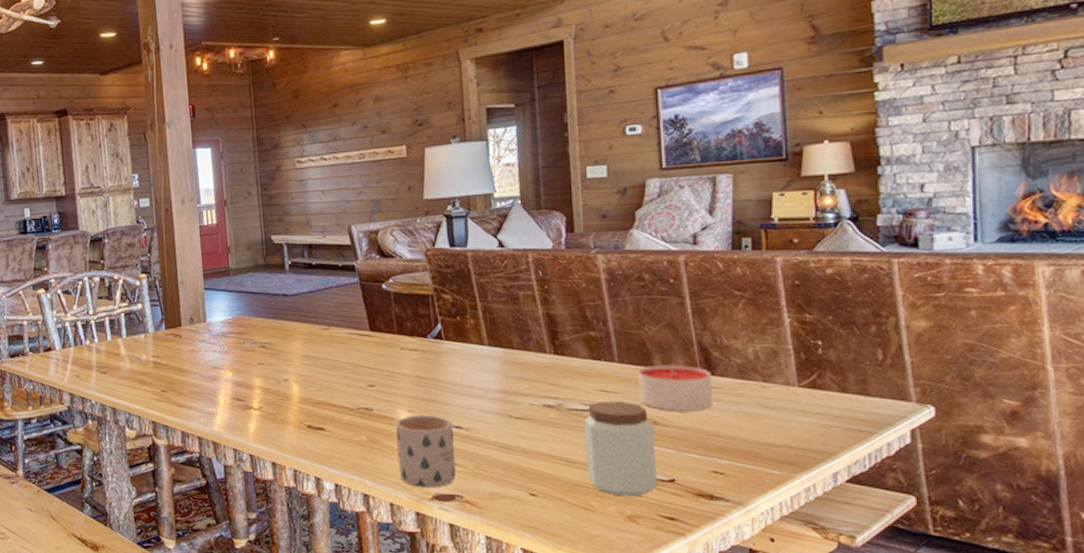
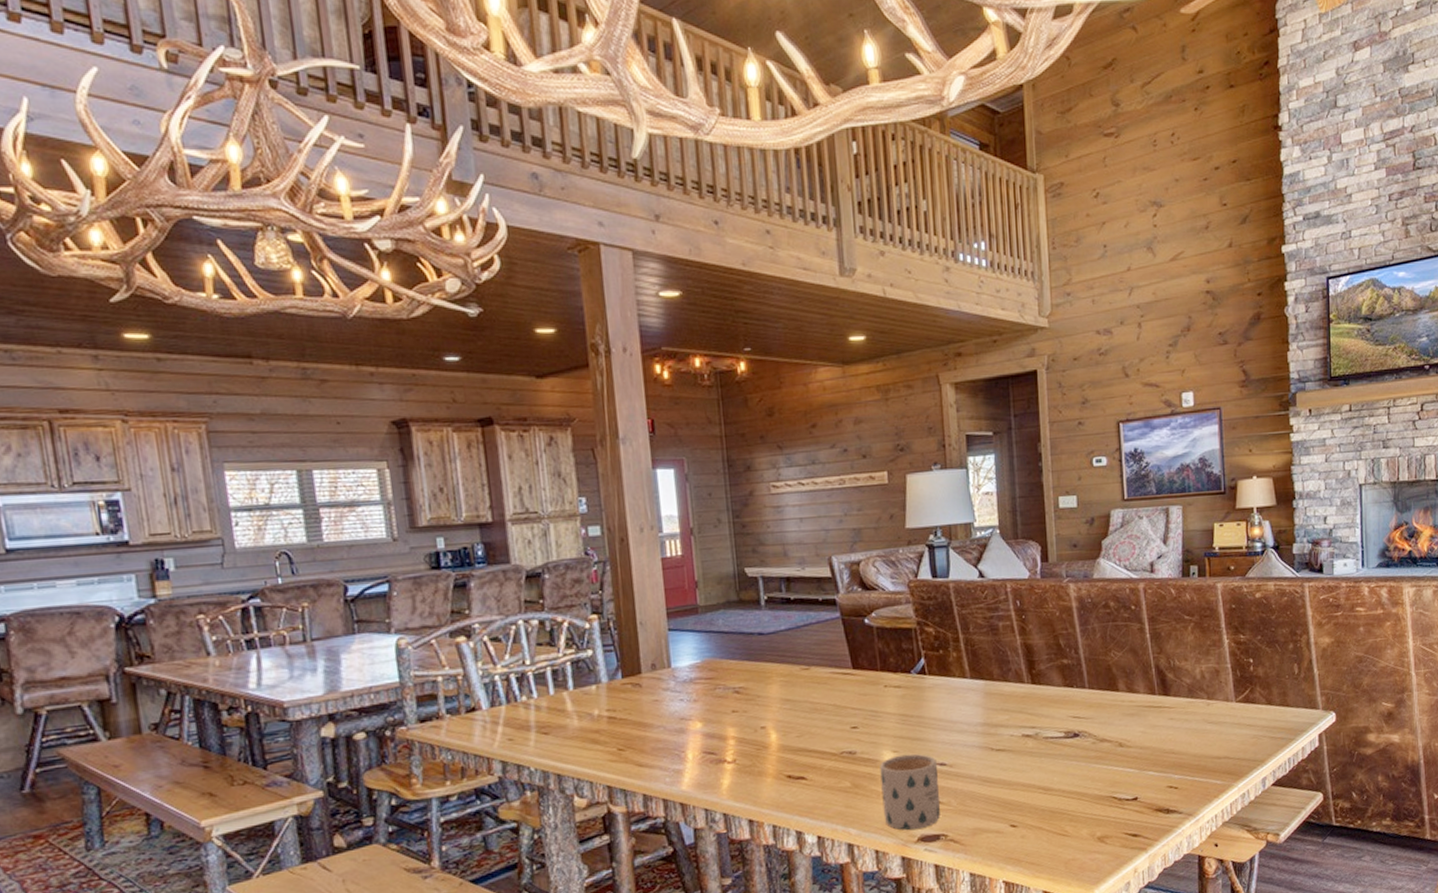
peanut butter: present [584,401,658,496] -> none [1059,726,1123,819]
candle: present [638,364,712,411] -> none [1105,687,1168,733]

